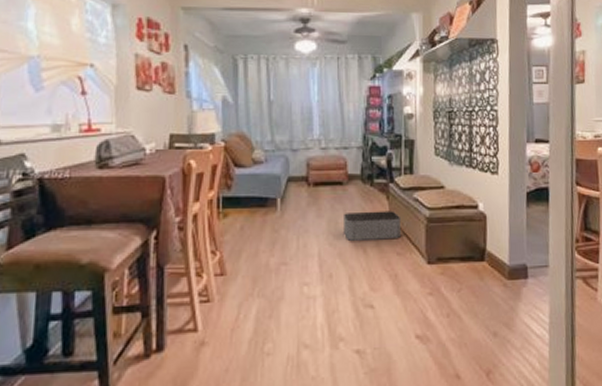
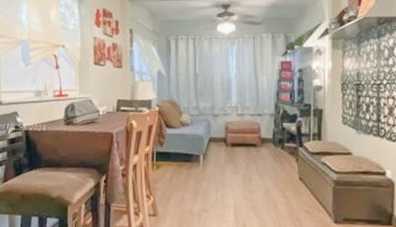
storage bin: present [342,211,402,241] -> none [256,171,310,198]

